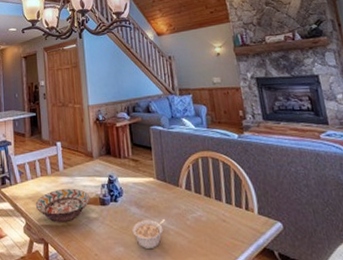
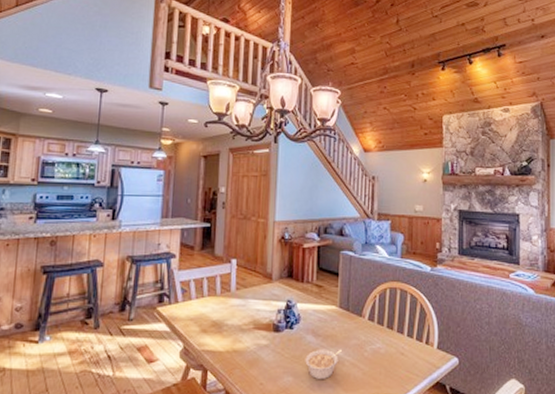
decorative bowl: present [35,188,91,223] -> none [197,311,263,349]

